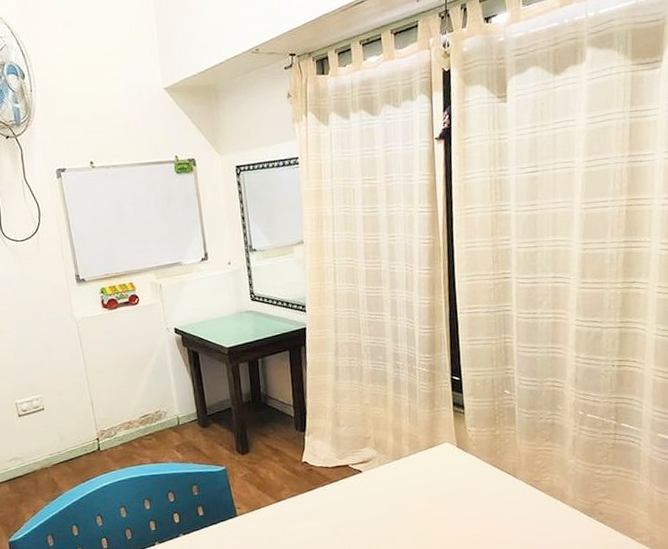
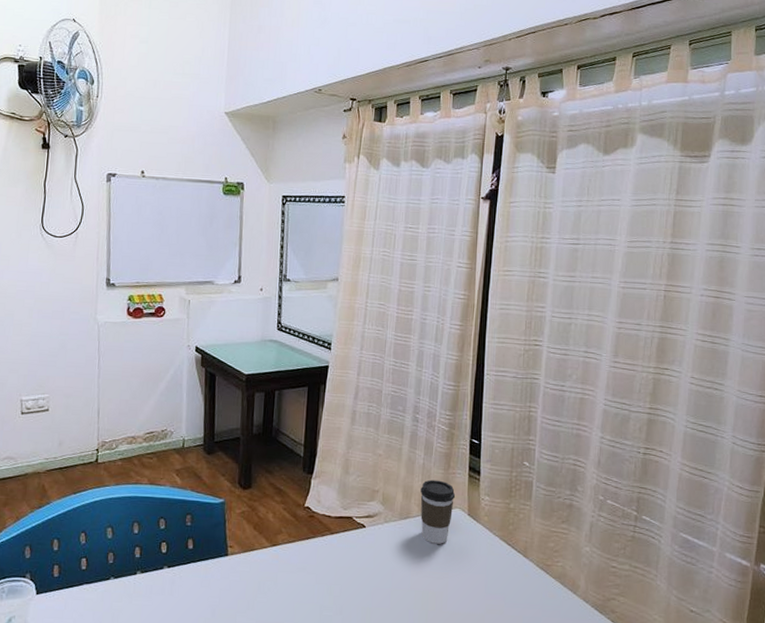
coffee cup: none [409,419,443,478] -> present [420,479,456,544]

